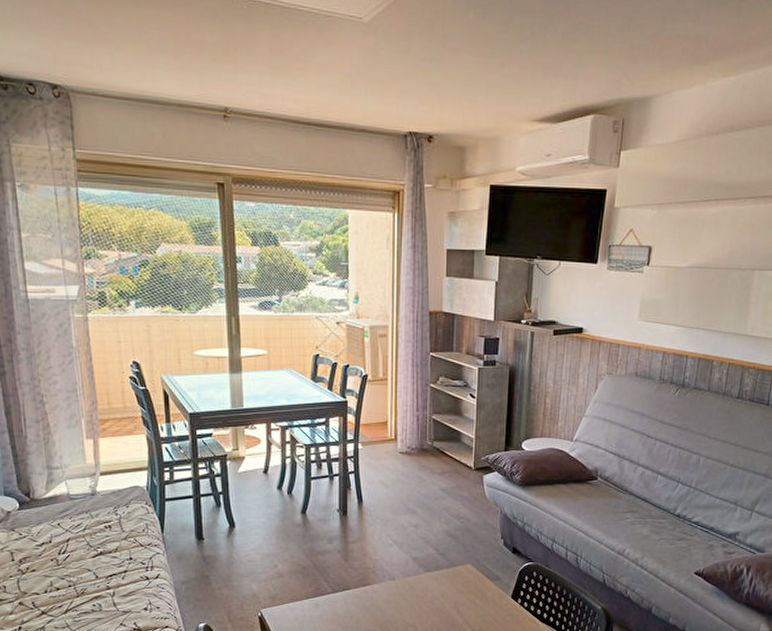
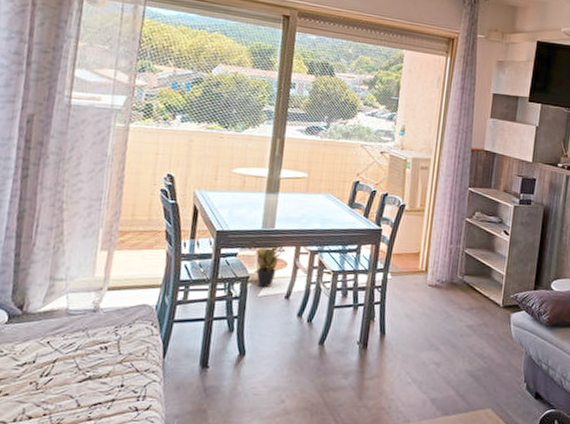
potted plant: none [228,425,254,465] -> present [255,246,282,288]

